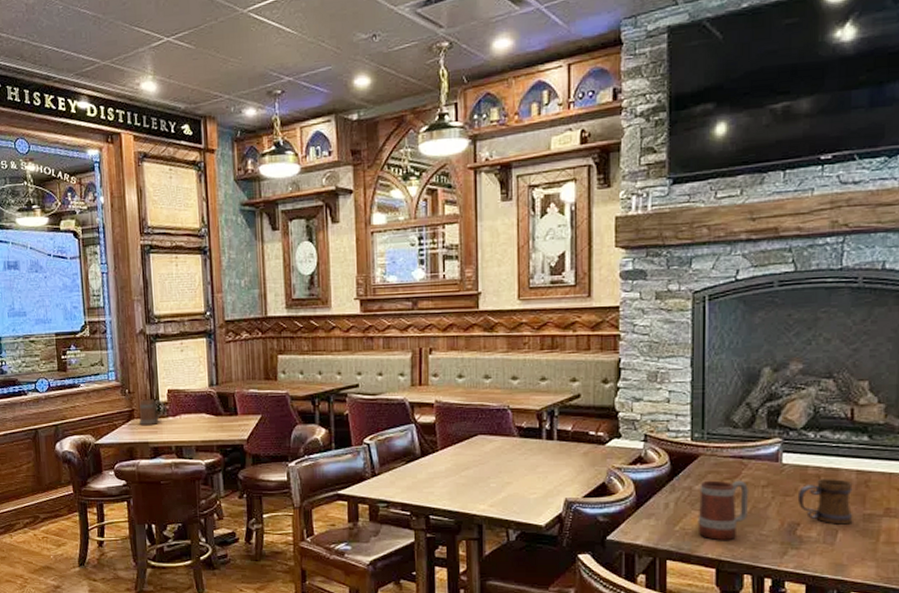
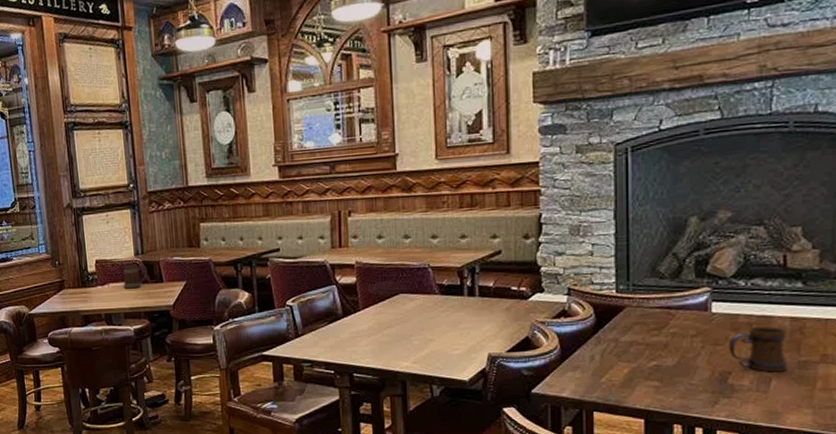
beer mug: present [139,399,165,426] -> none [69,270,94,296]
beer mug: none [196,395,222,422] -> present [123,264,148,290]
beer mug: present [697,480,750,540] -> none [624,330,678,391]

